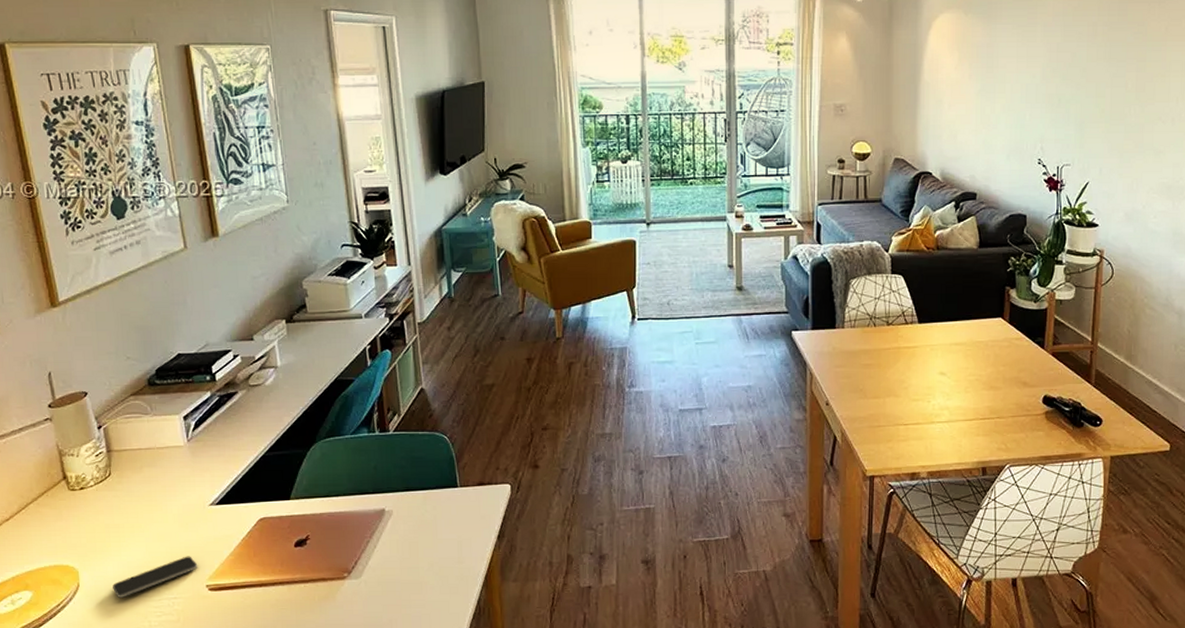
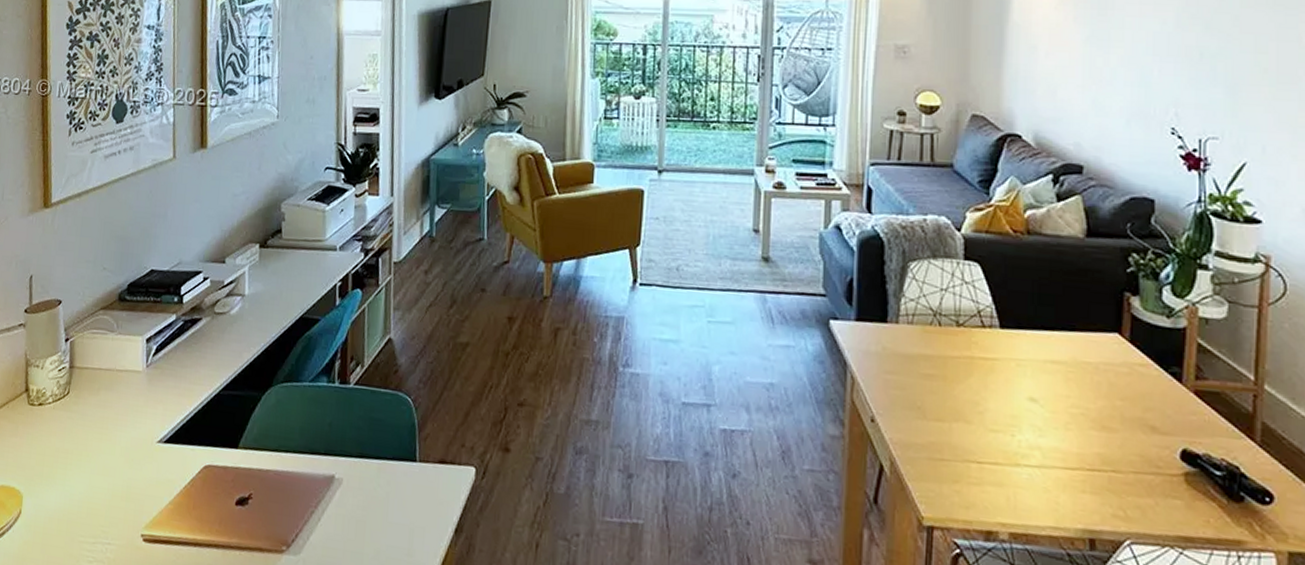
smartphone: present [113,556,198,598] -> none [51,496,137,534]

